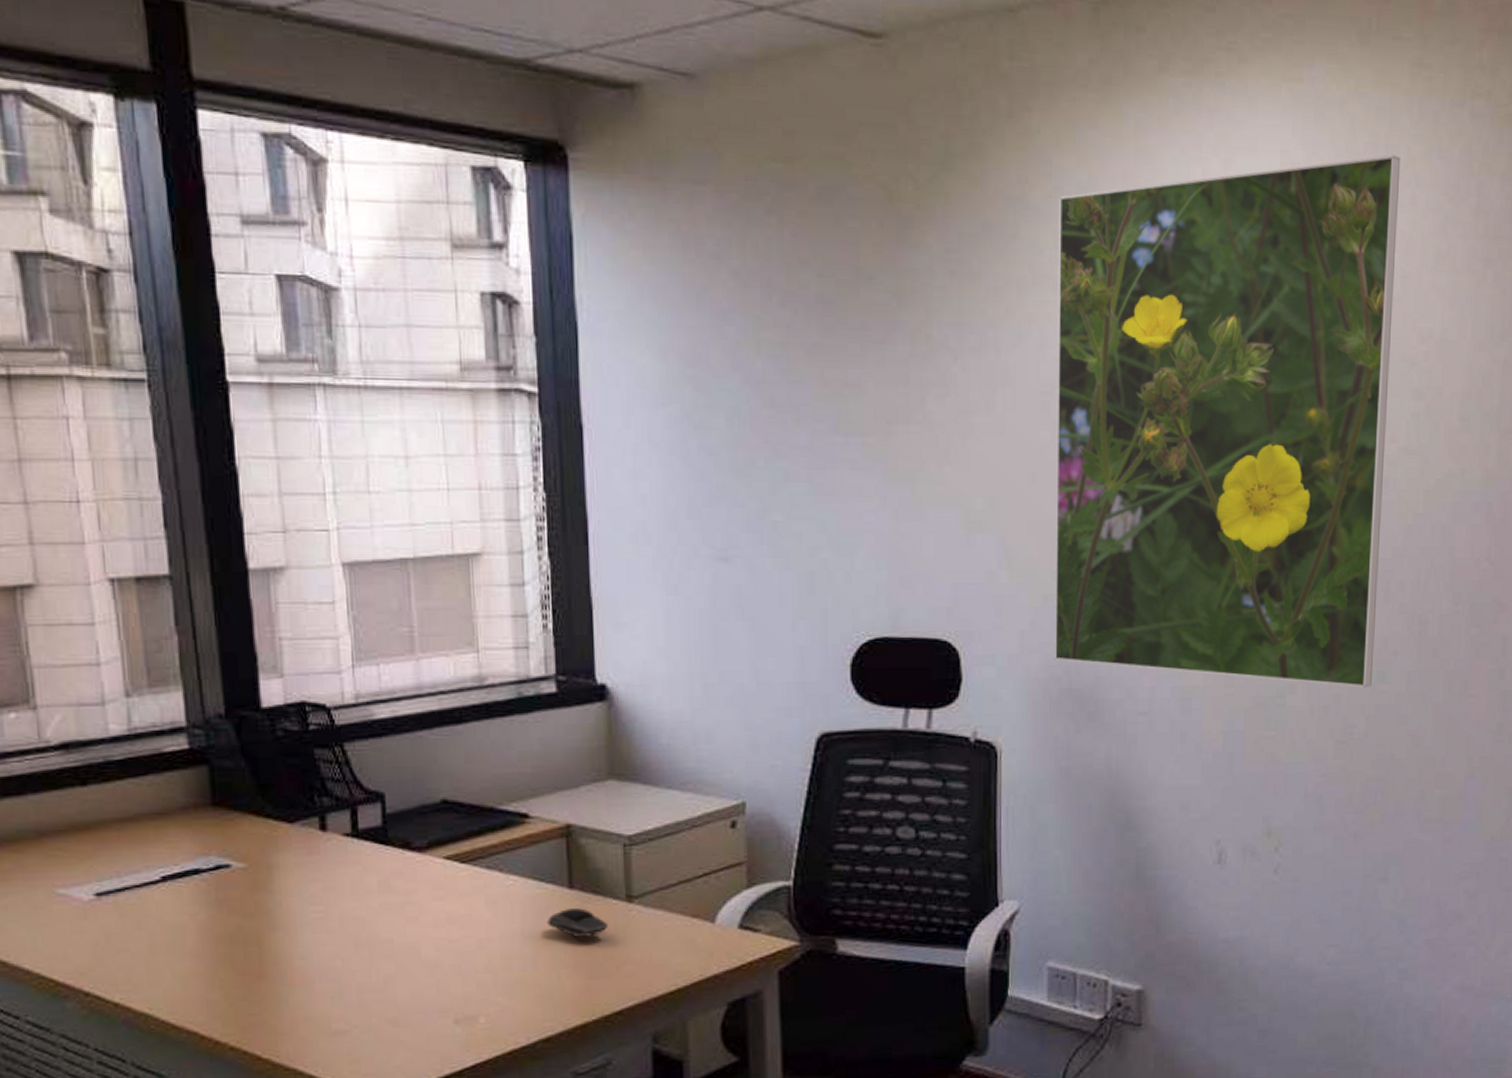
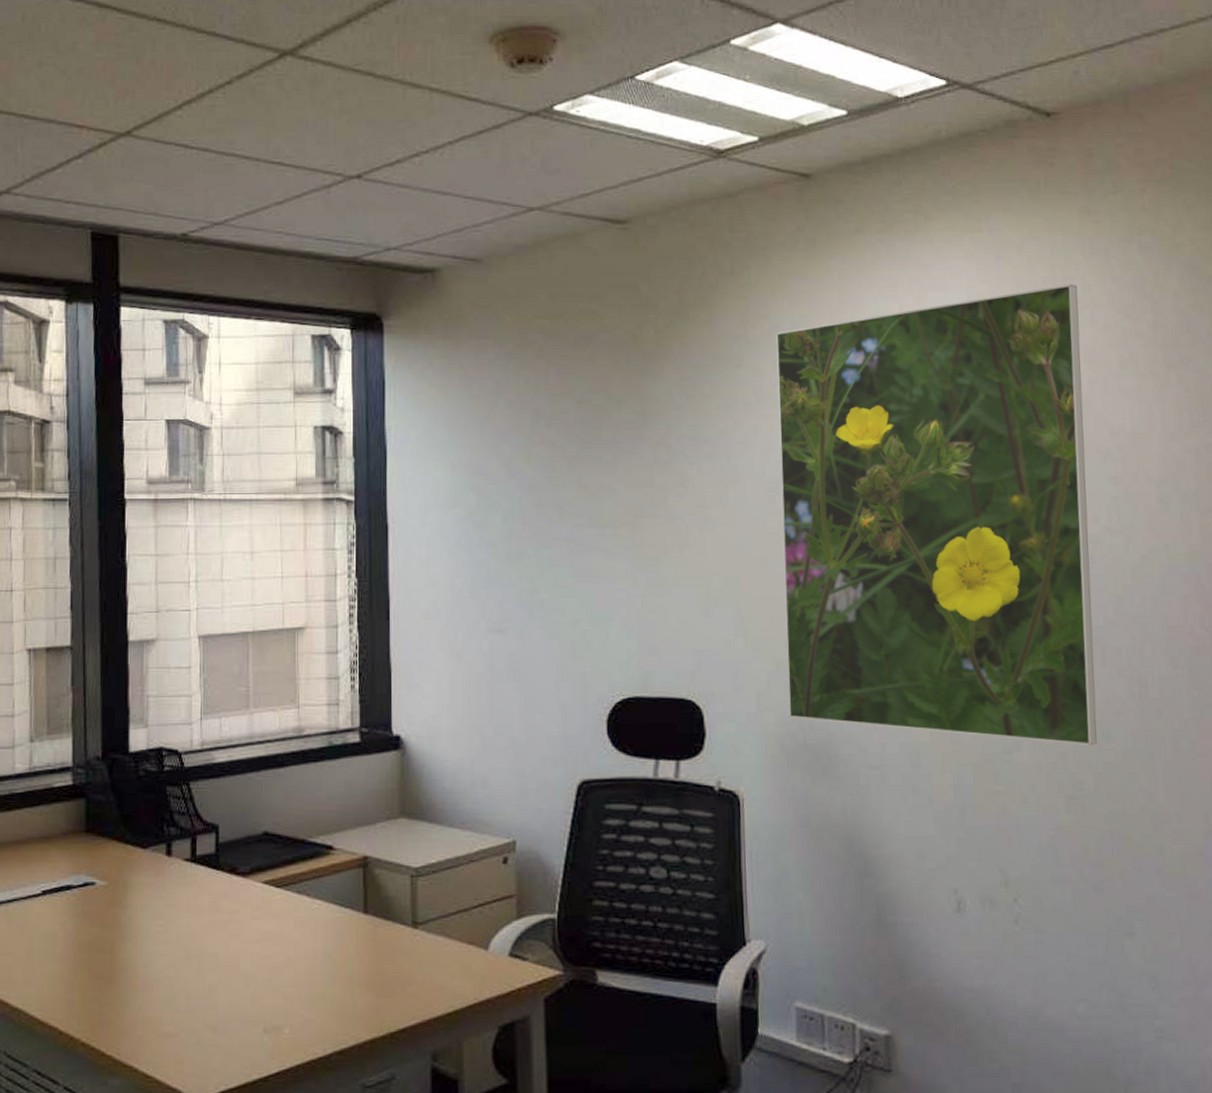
computer mouse: present [547,908,609,937] -> none [345,932,397,958]

